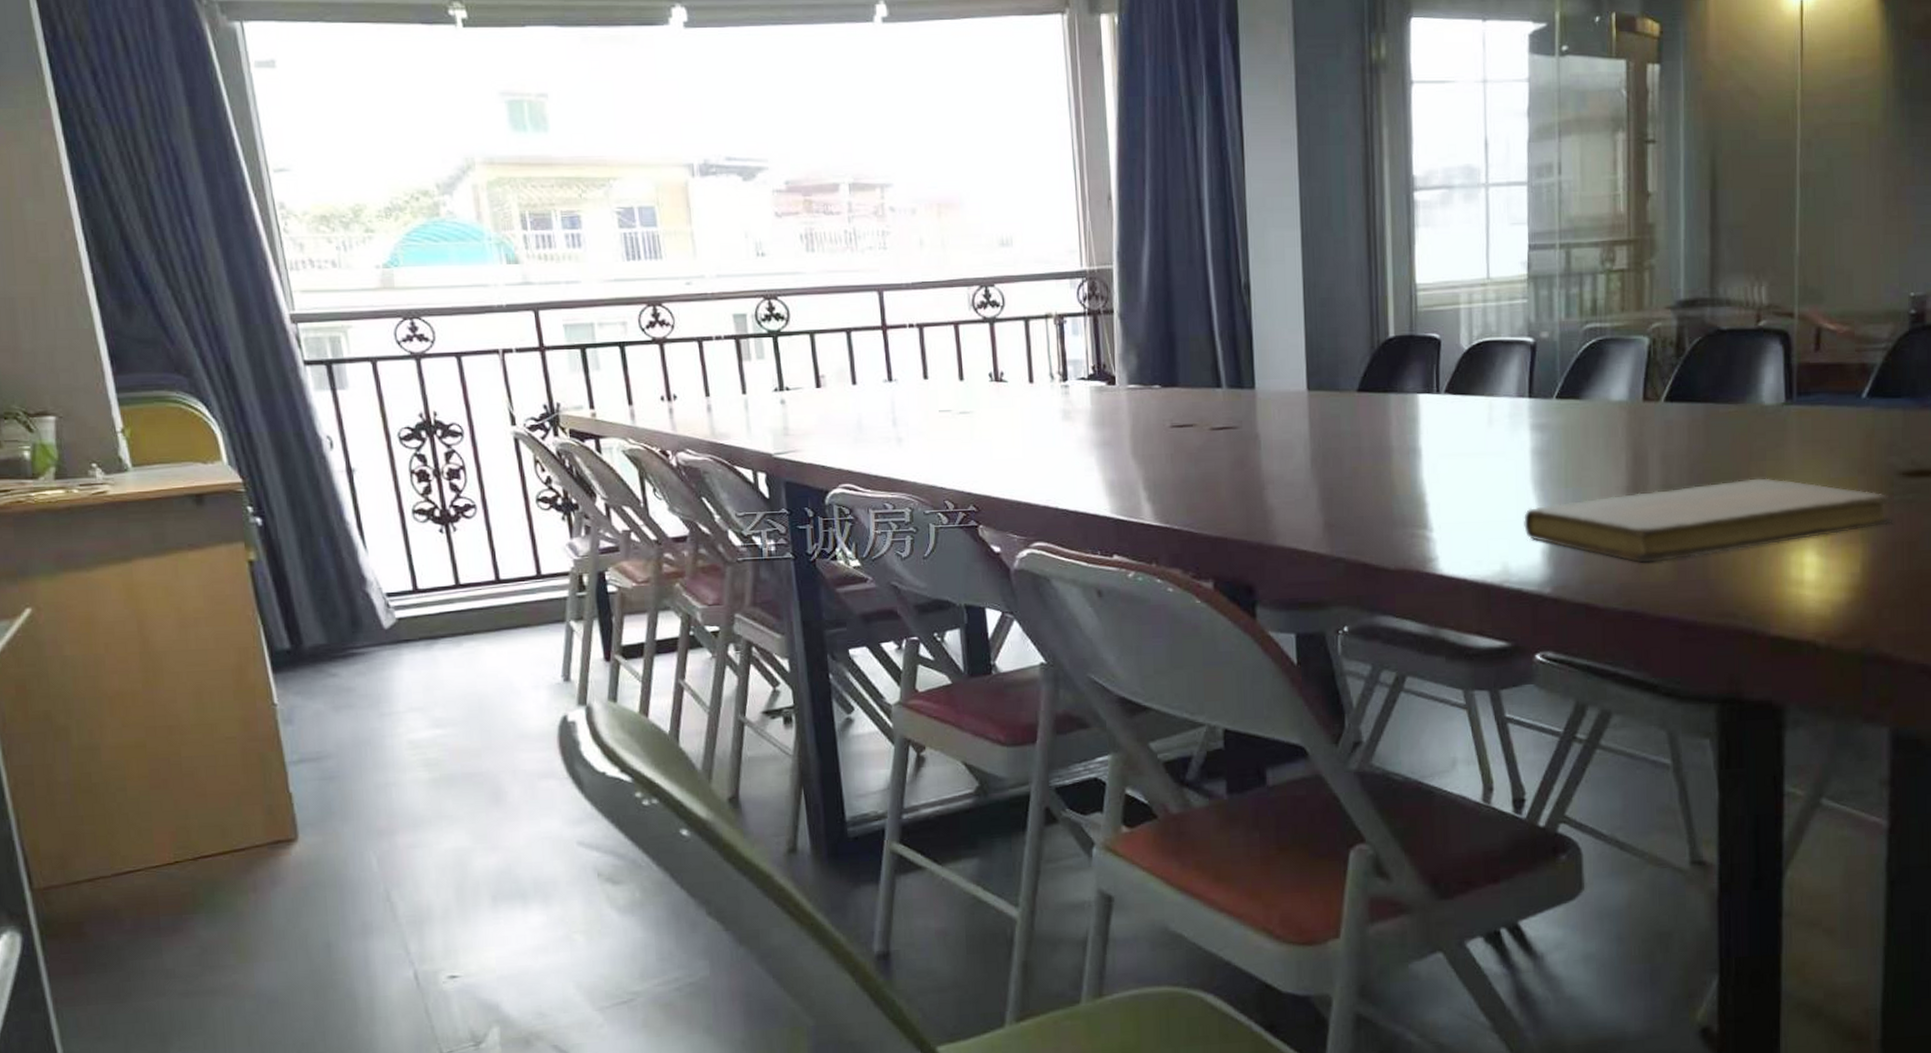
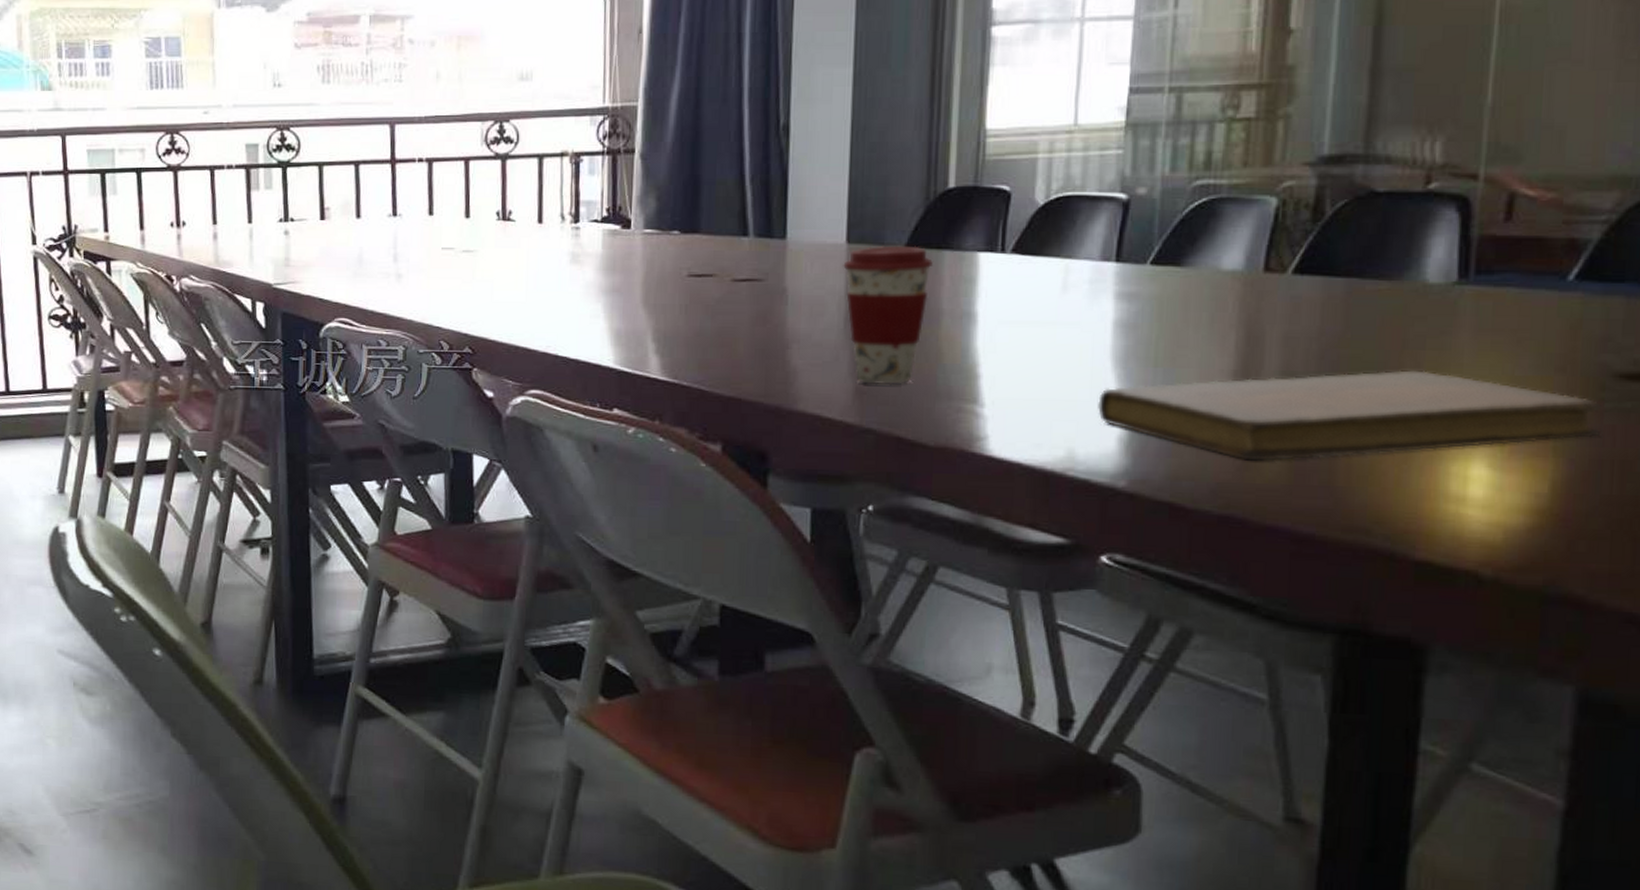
coffee cup: none [1306,390,1381,517] -> present [843,245,933,384]

